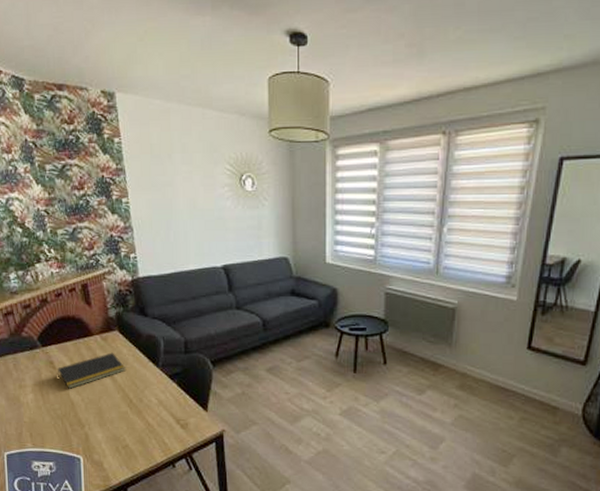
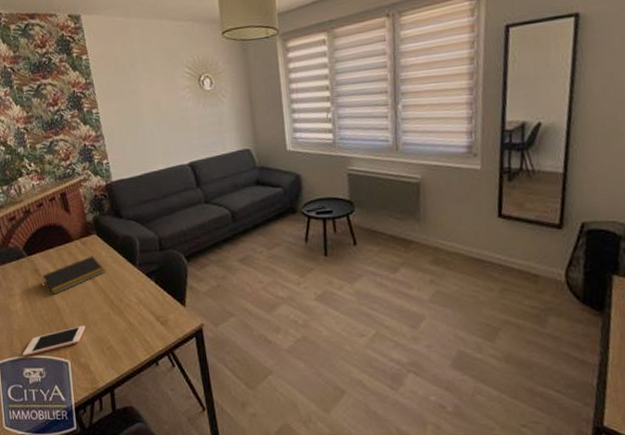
cell phone: none [31,422,101,450] -> present [22,325,86,357]

